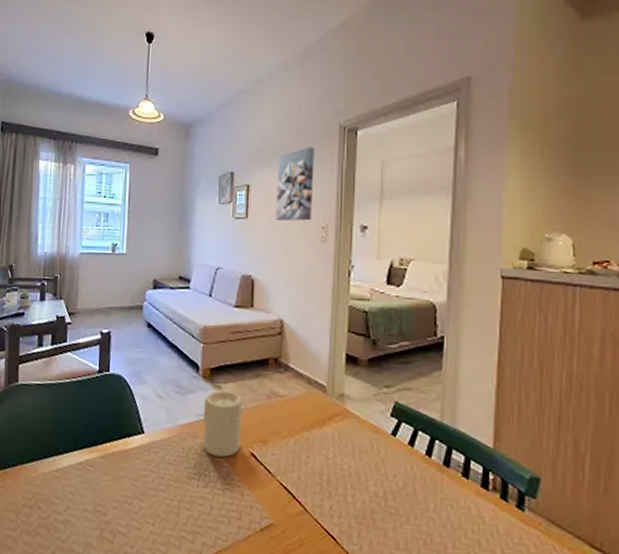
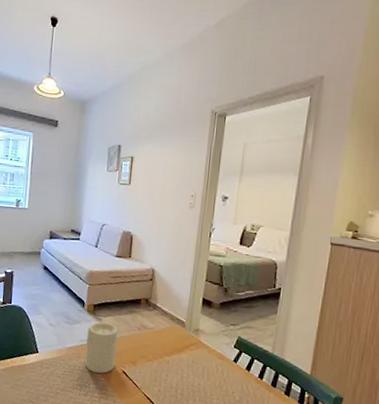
wall art: present [276,147,315,221] -> none [153,127,190,190]

